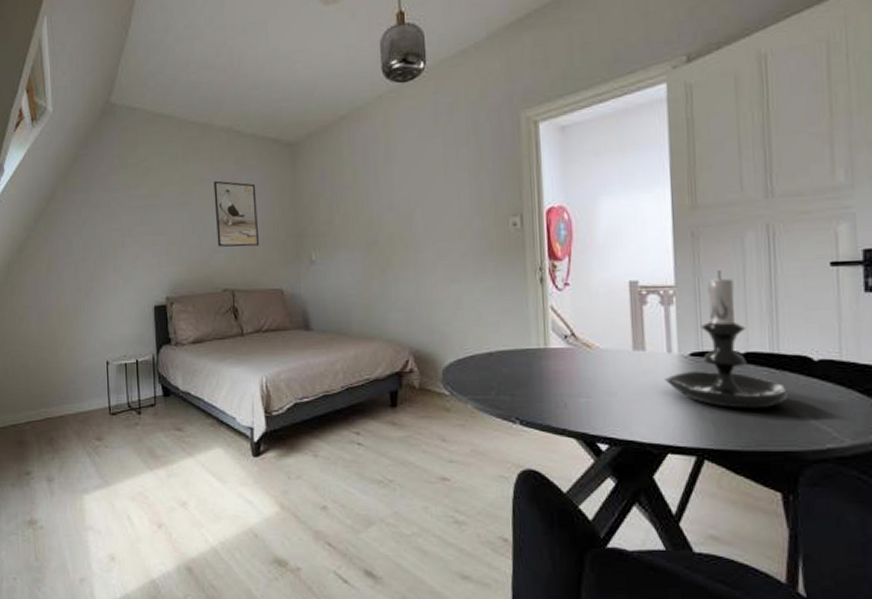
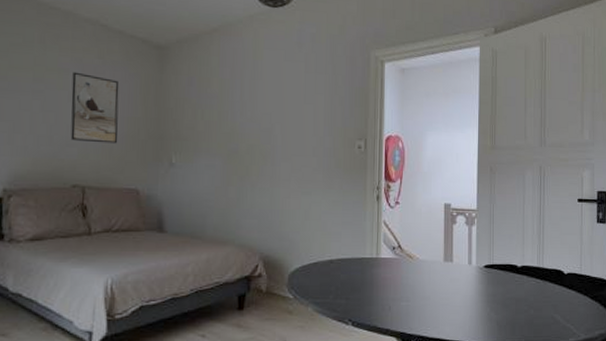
candle holder: present [664,270,789,409] -> none [465,199,548,311]

